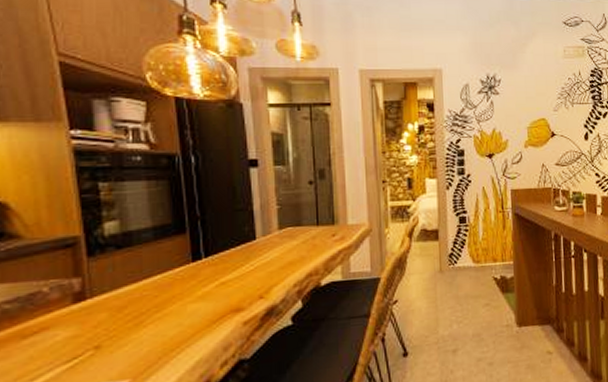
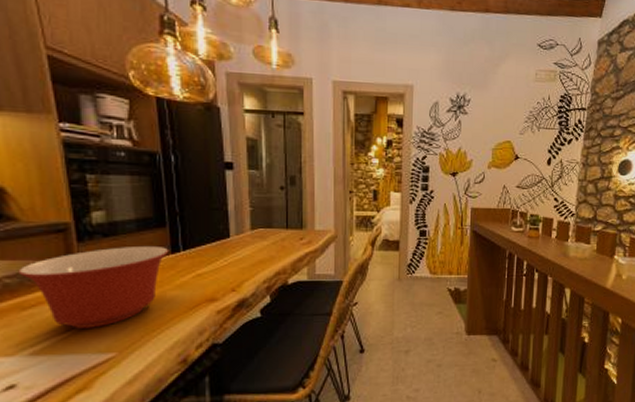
mixing bowl: none [19,254,190,355] -> present [18,245,170,328]

